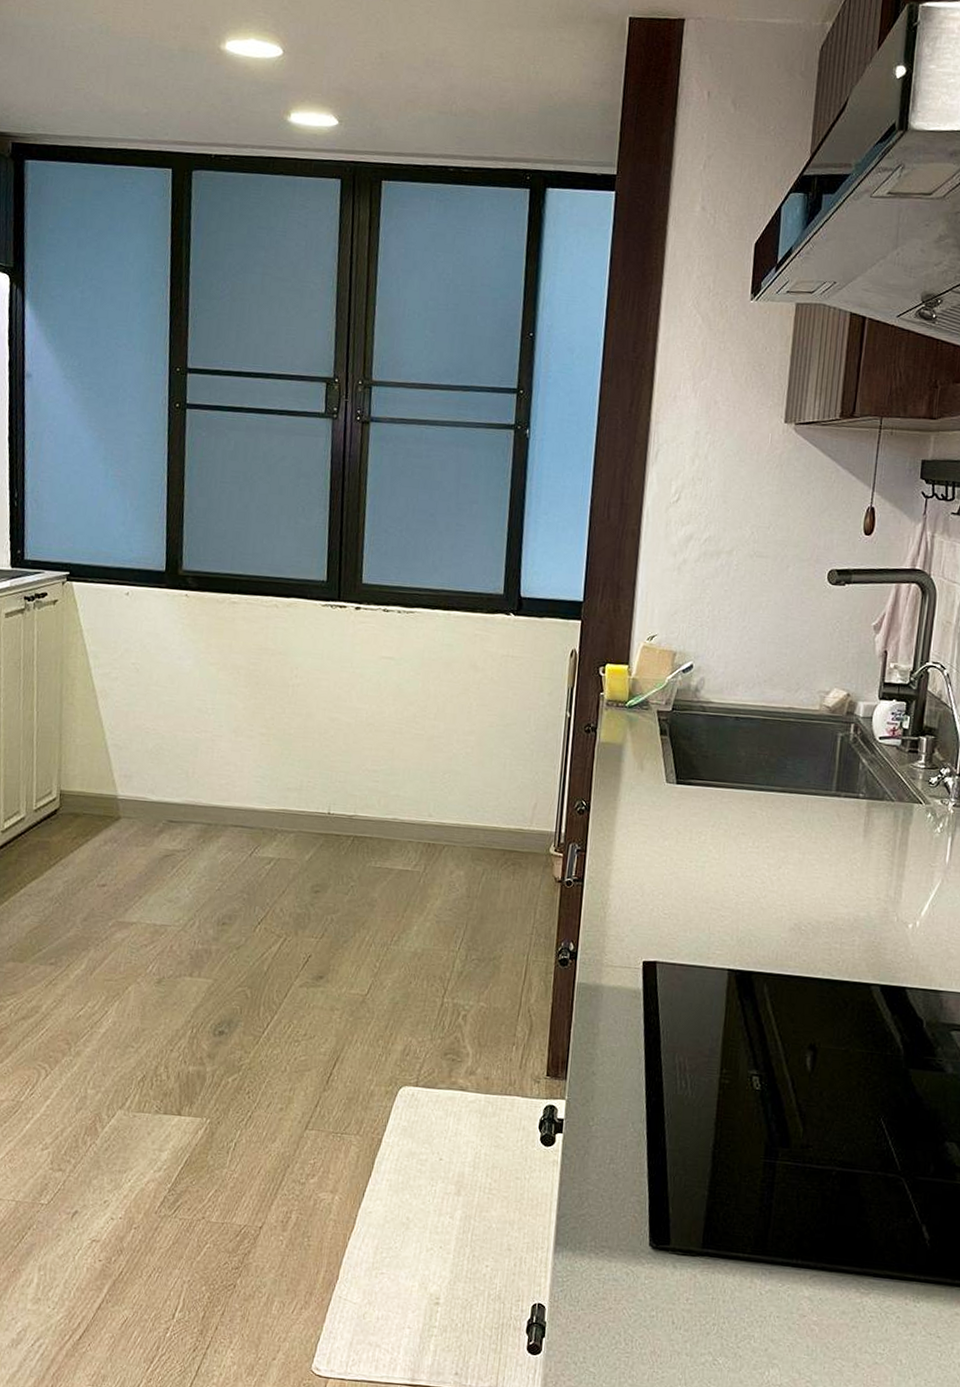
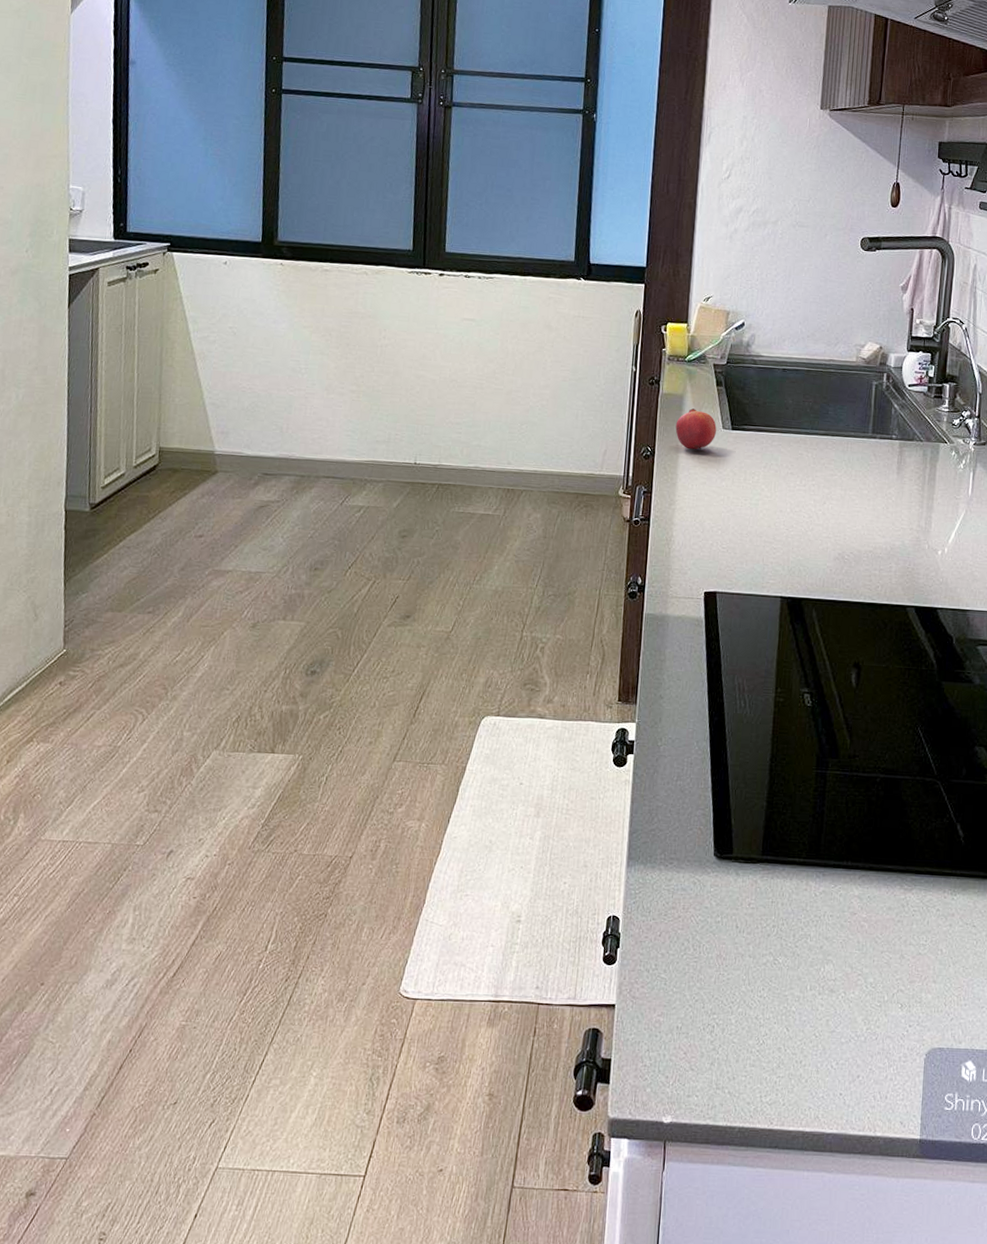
pomegranate: none [613,759,659,806] -> present [675,408,717,450]

